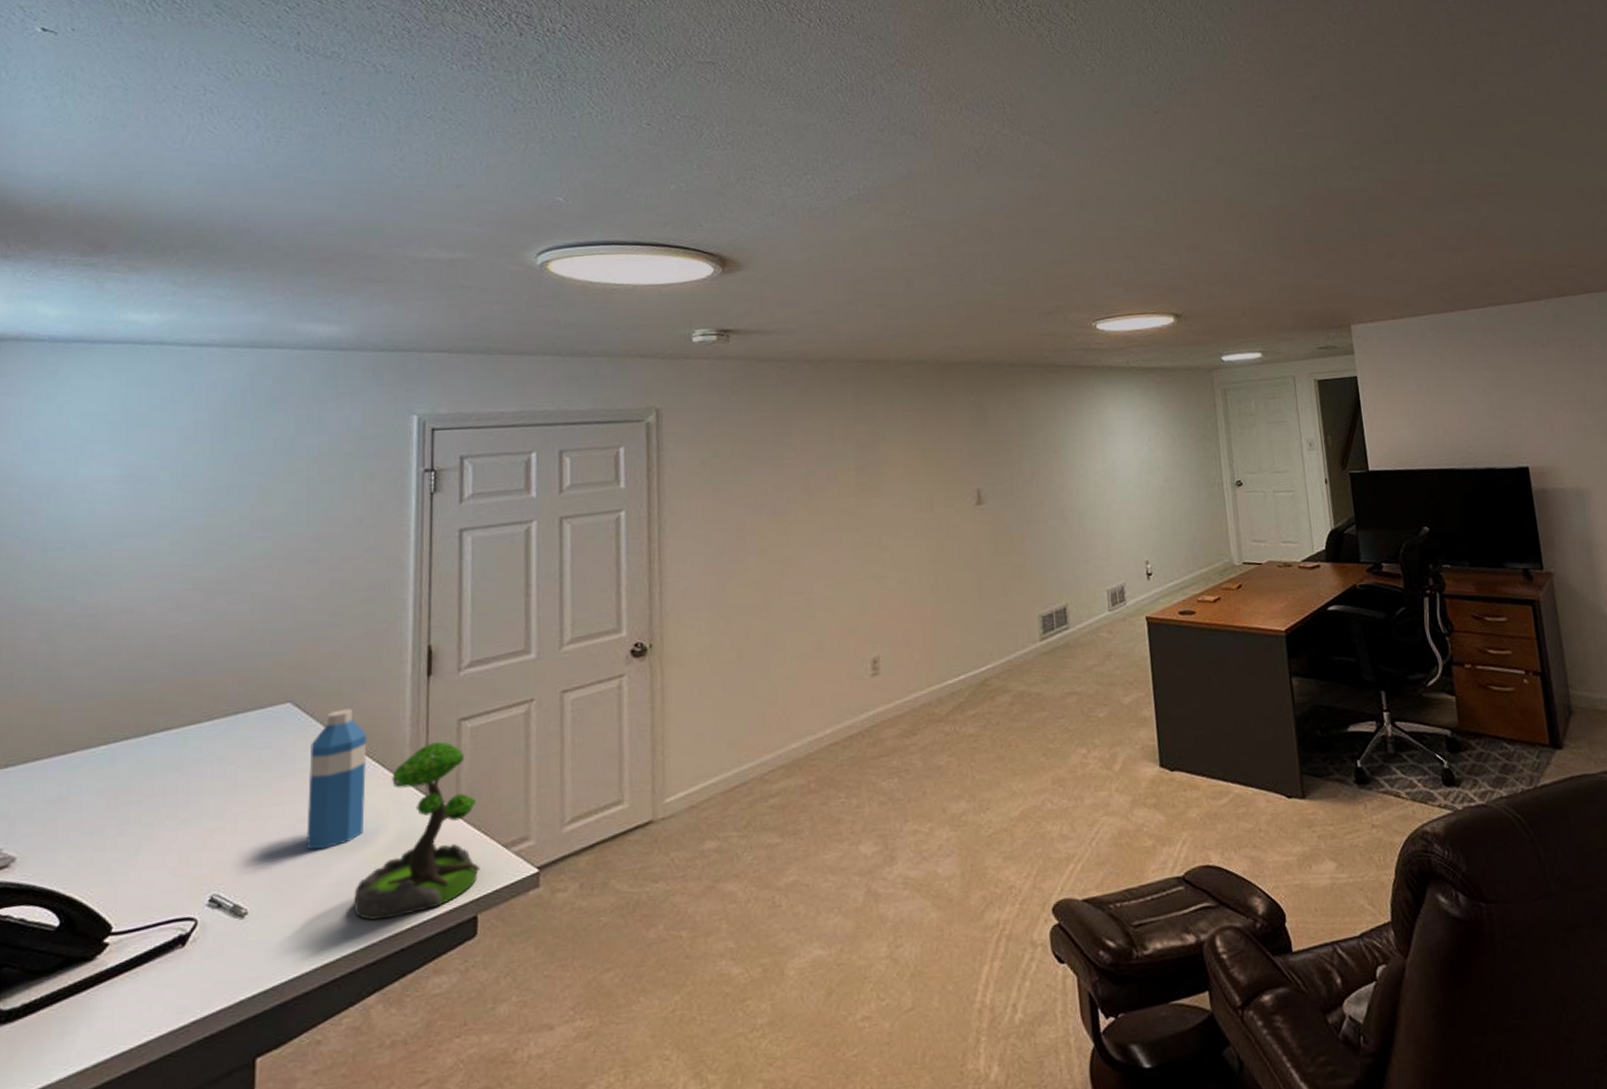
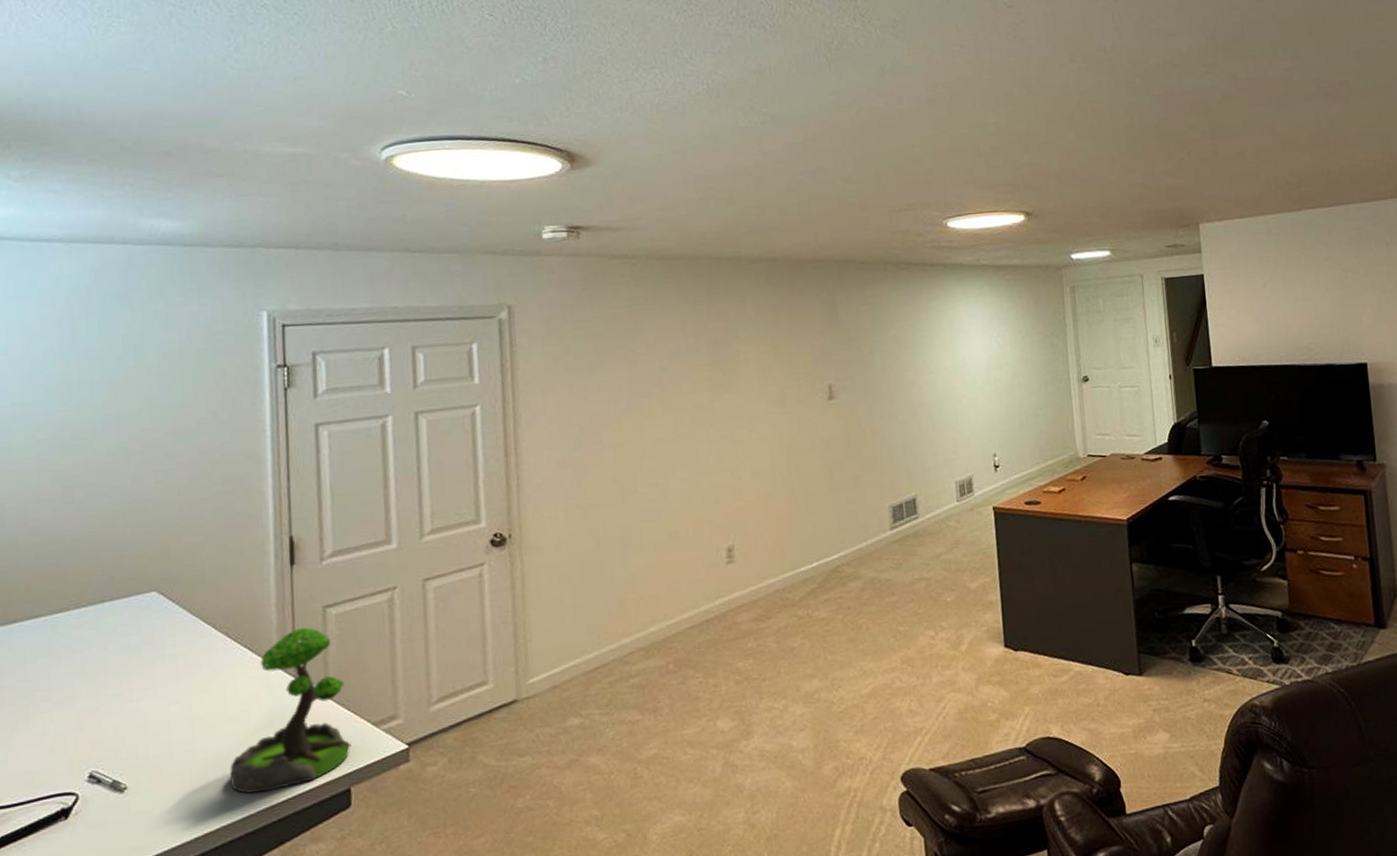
water bottle: present [307,708,367,850] -> none [178,596,236,730]

